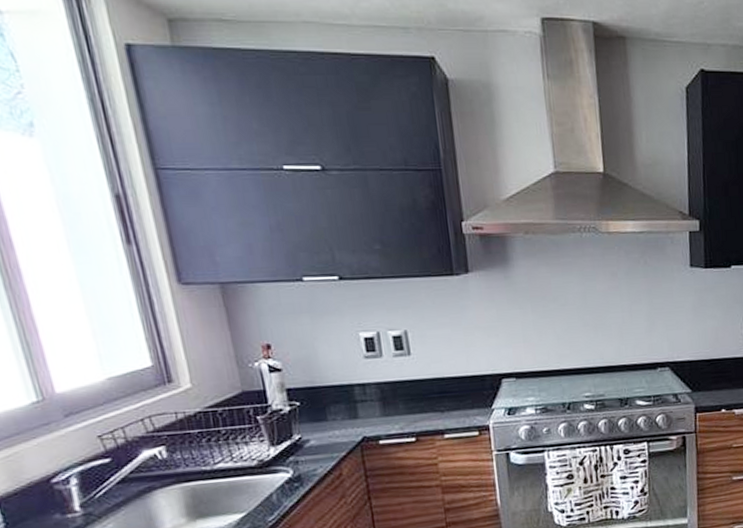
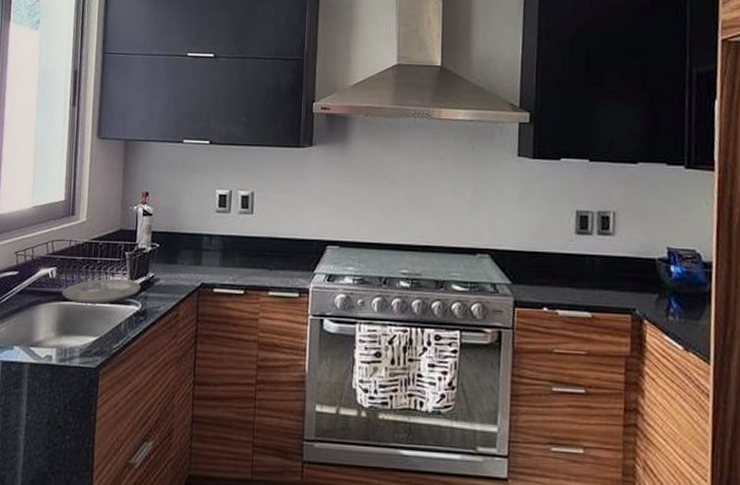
plate: none [182,446,287,482] -> present [62,279,141,304]

